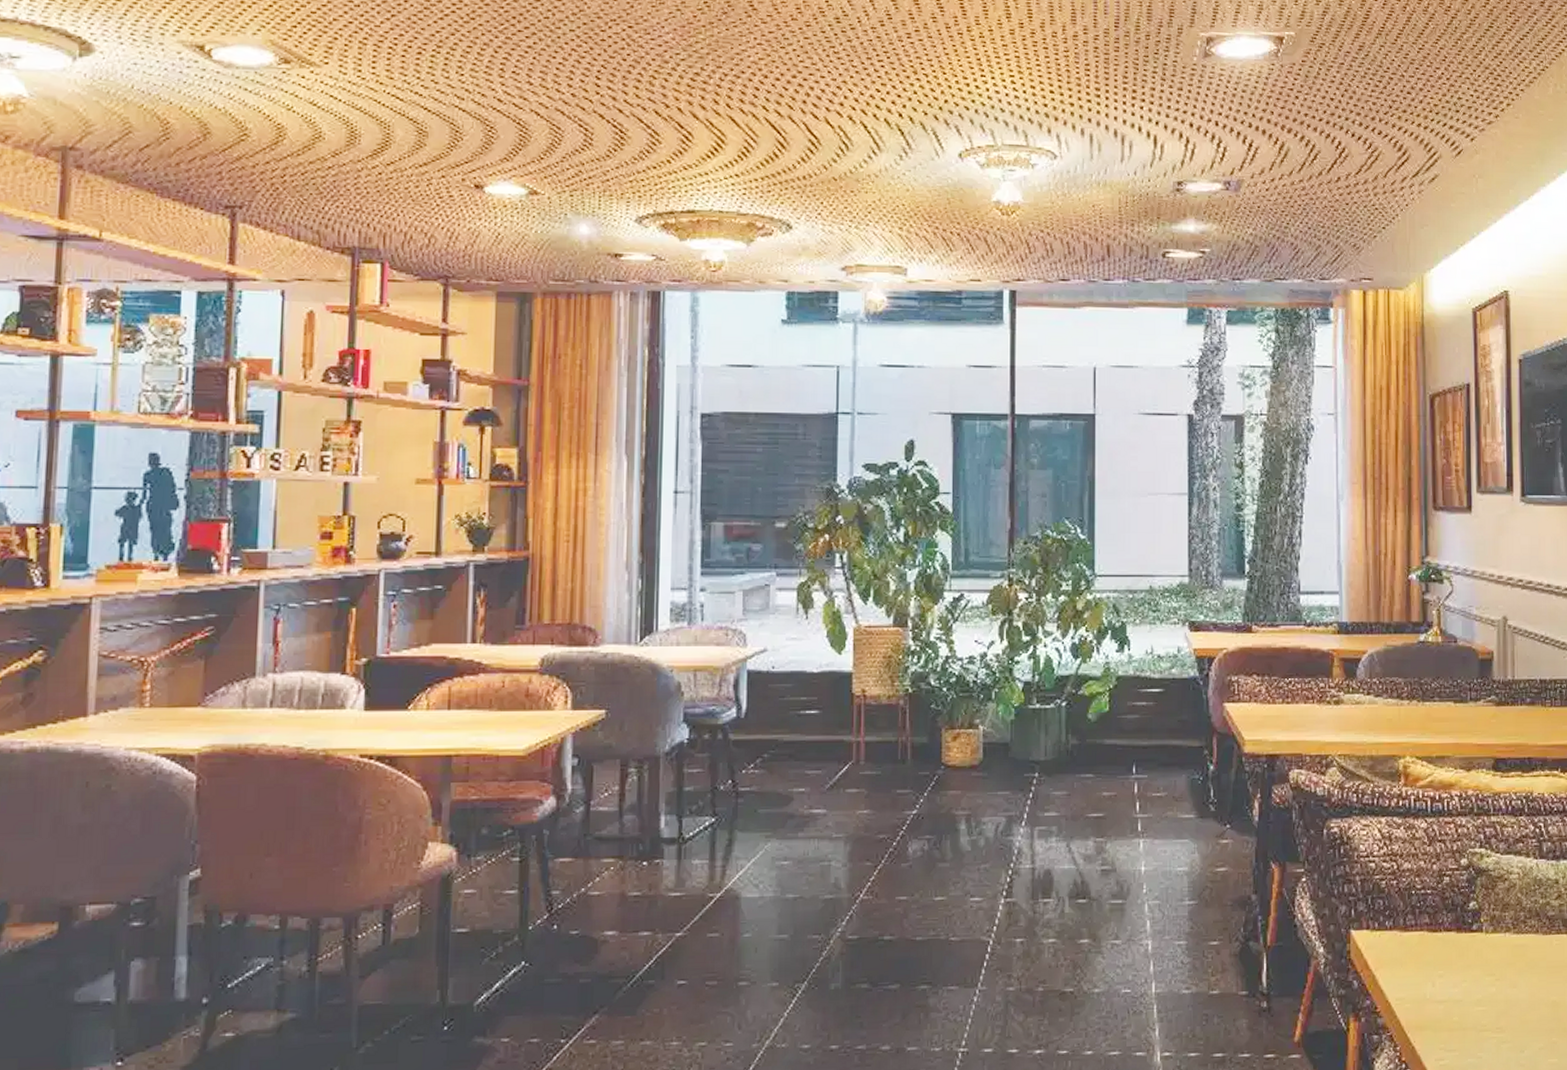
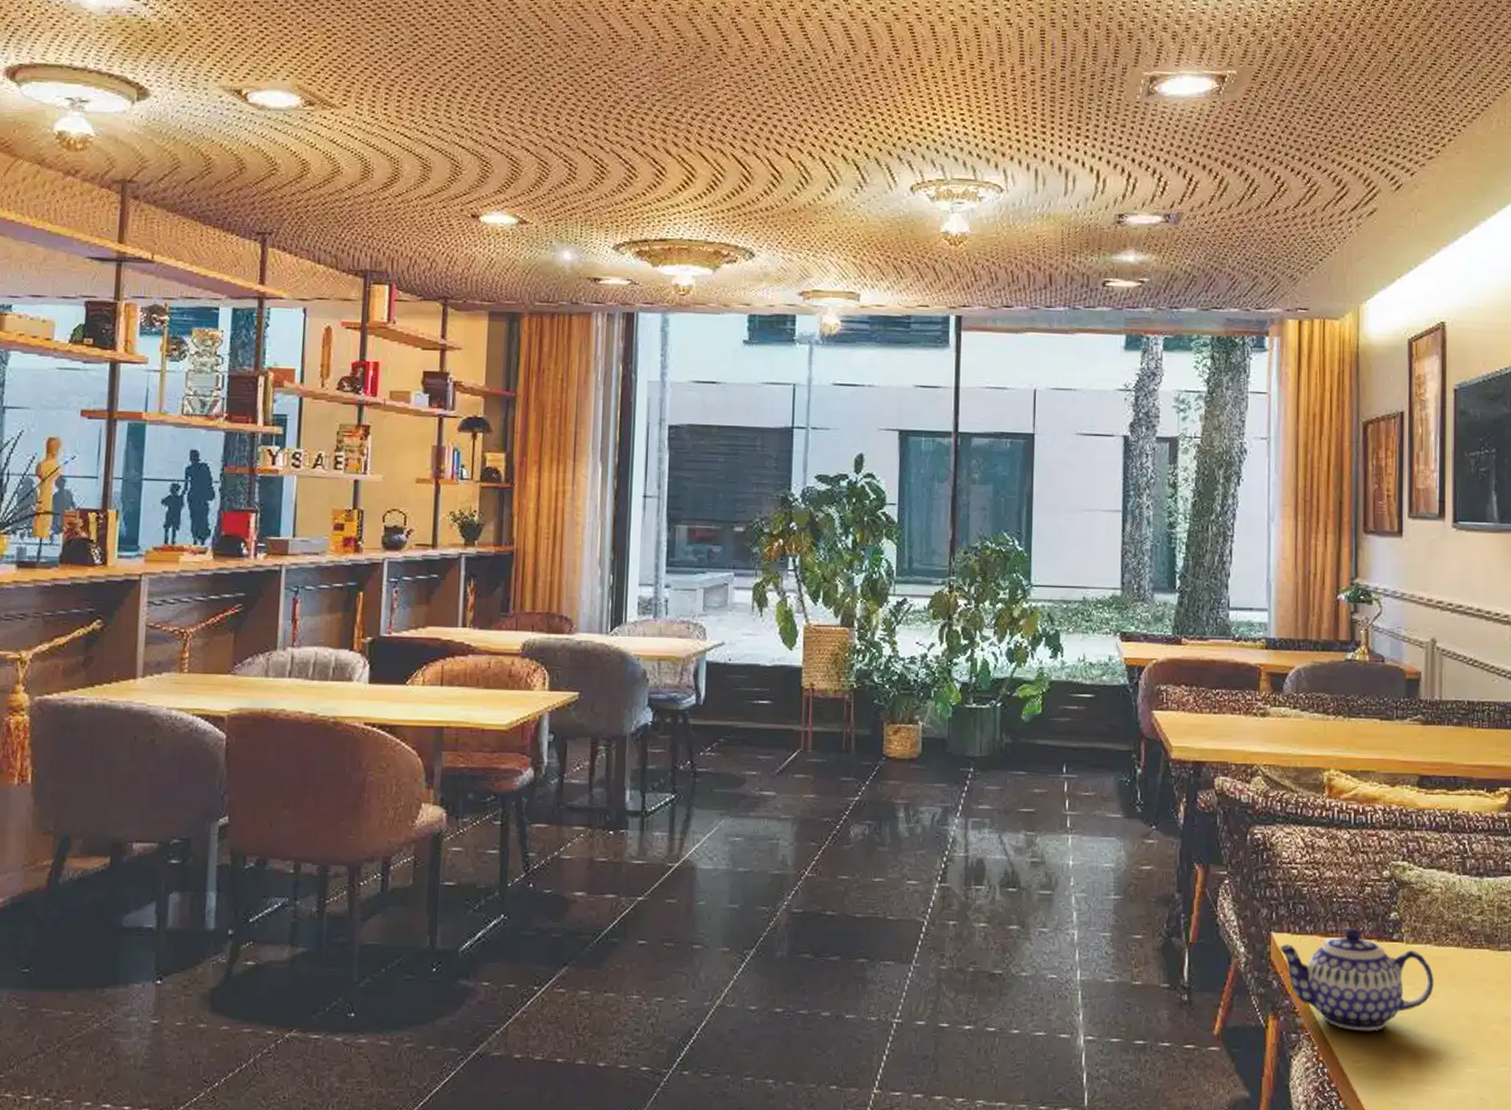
teapot: none [1357,920,1515,1028] -> present [1278,928,1435,1031]

